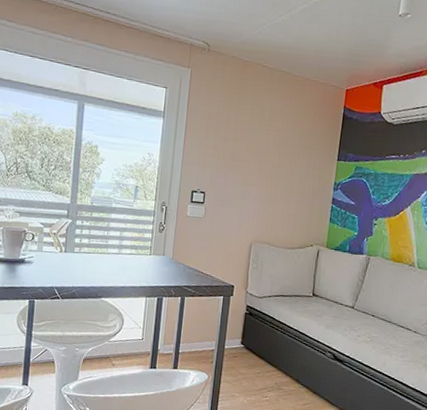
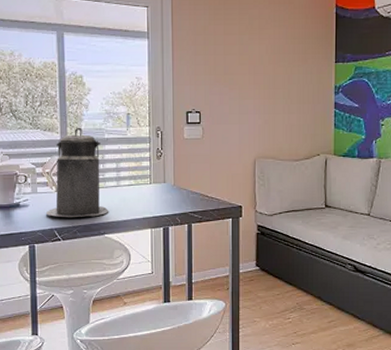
canister: none [49,194,108,280] -> present [46,127,108,217]

